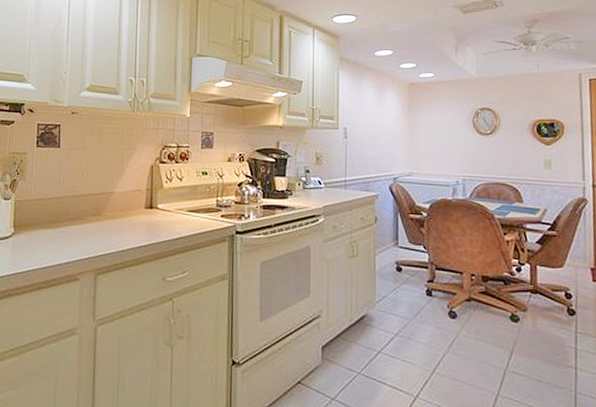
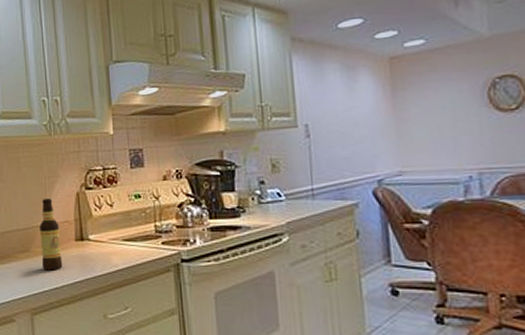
bottle: none [111,168,132,234] -> present [39,198,63,271]

